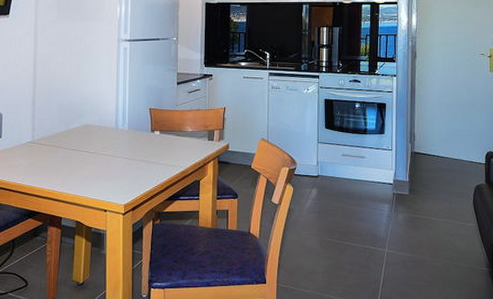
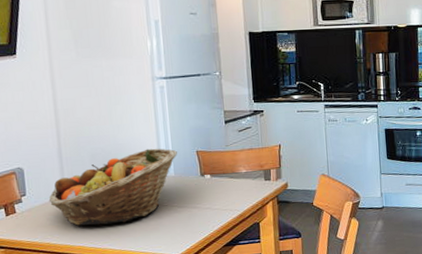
fruit basket: none [19,103,132,170] -> present [48,148,177,226]

